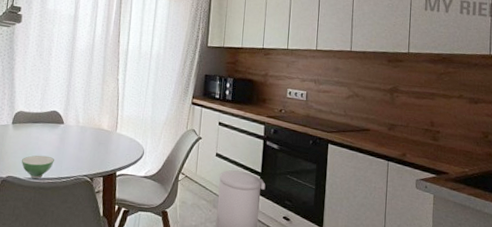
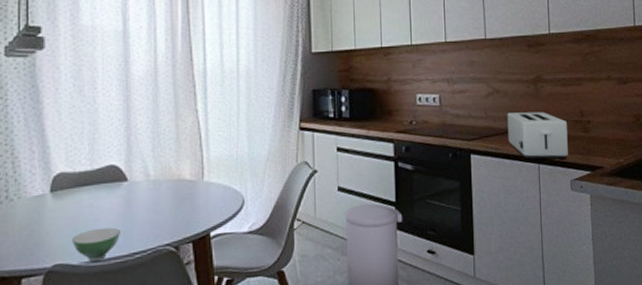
toaster: none [362,114,418,161] -> present [507,111,568,160]

